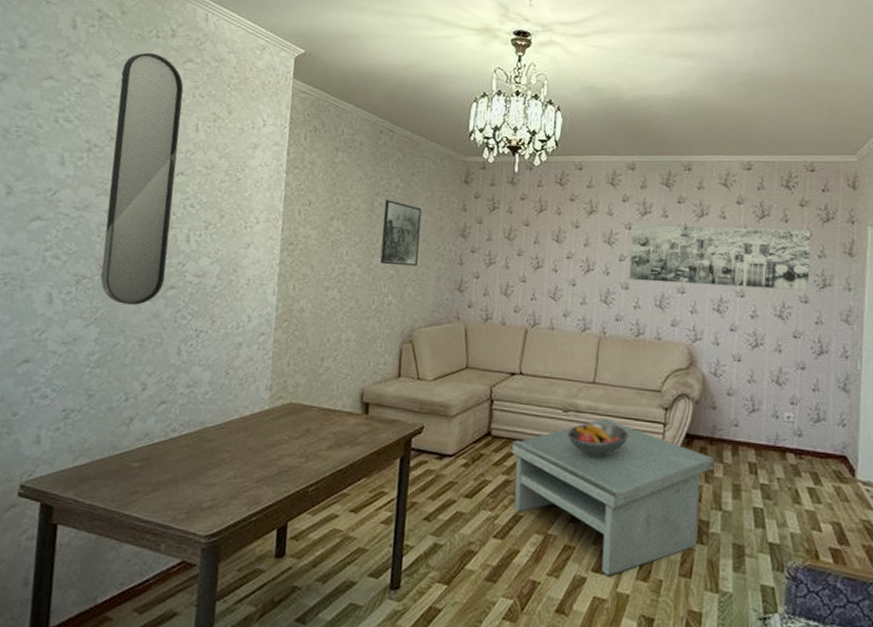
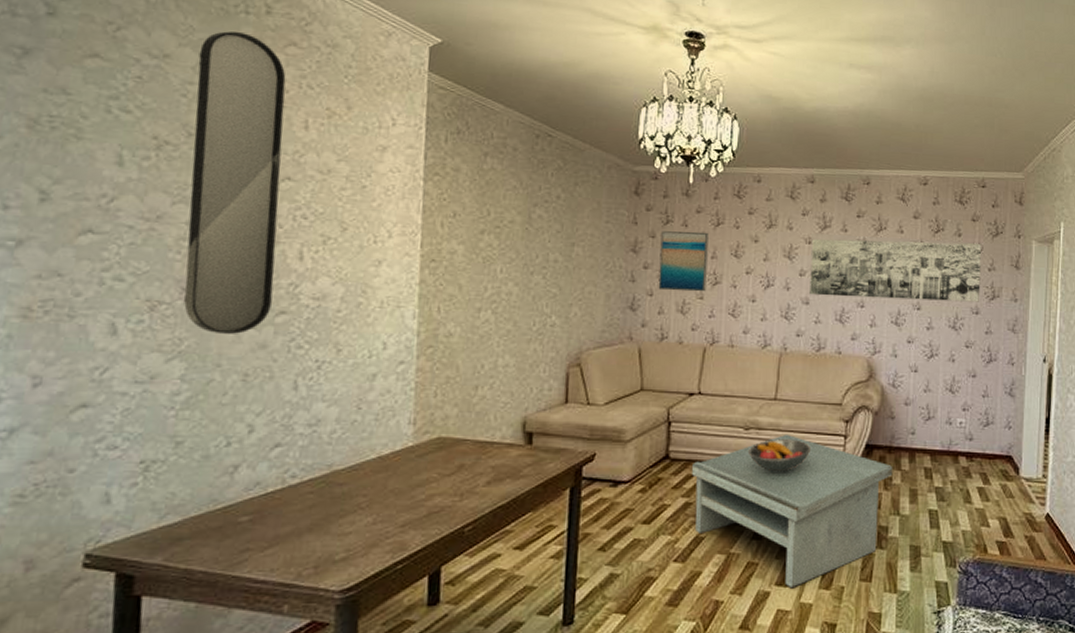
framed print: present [380,199,422,266] -> none [541,211,587,284]
wall art: none [484,217,532,276] -> present [658,231,709,292]

